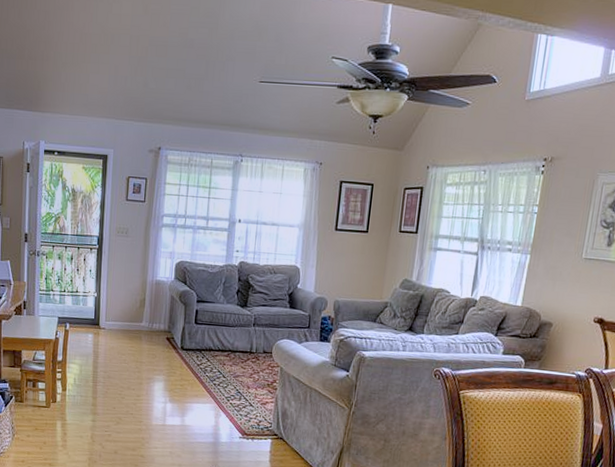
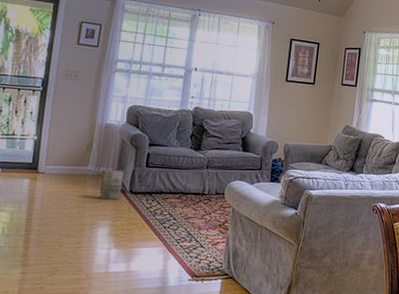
book: none [153,326,175,356] -> present [99,169,124,200]

